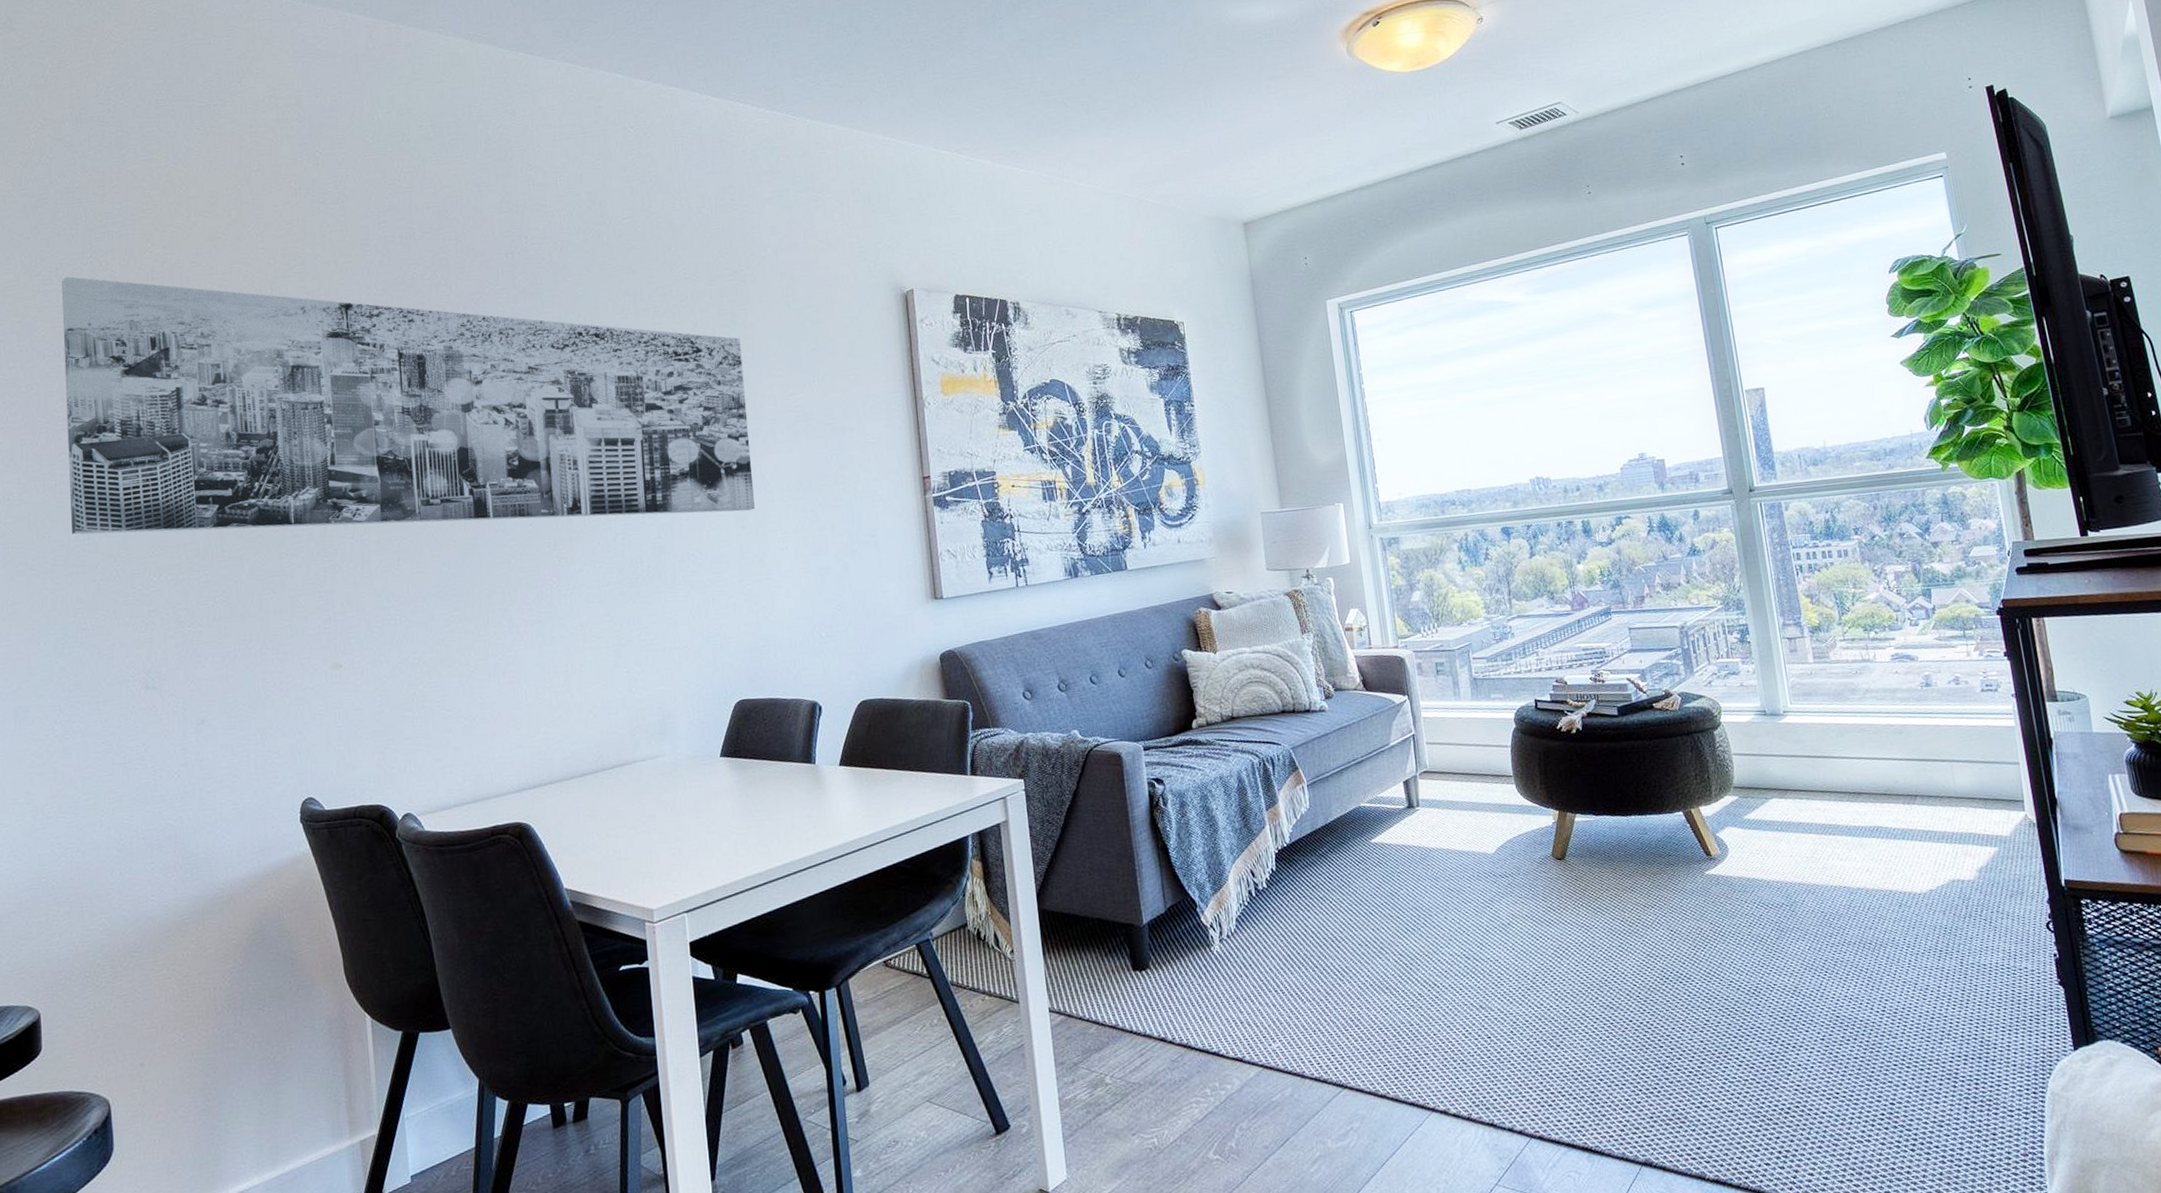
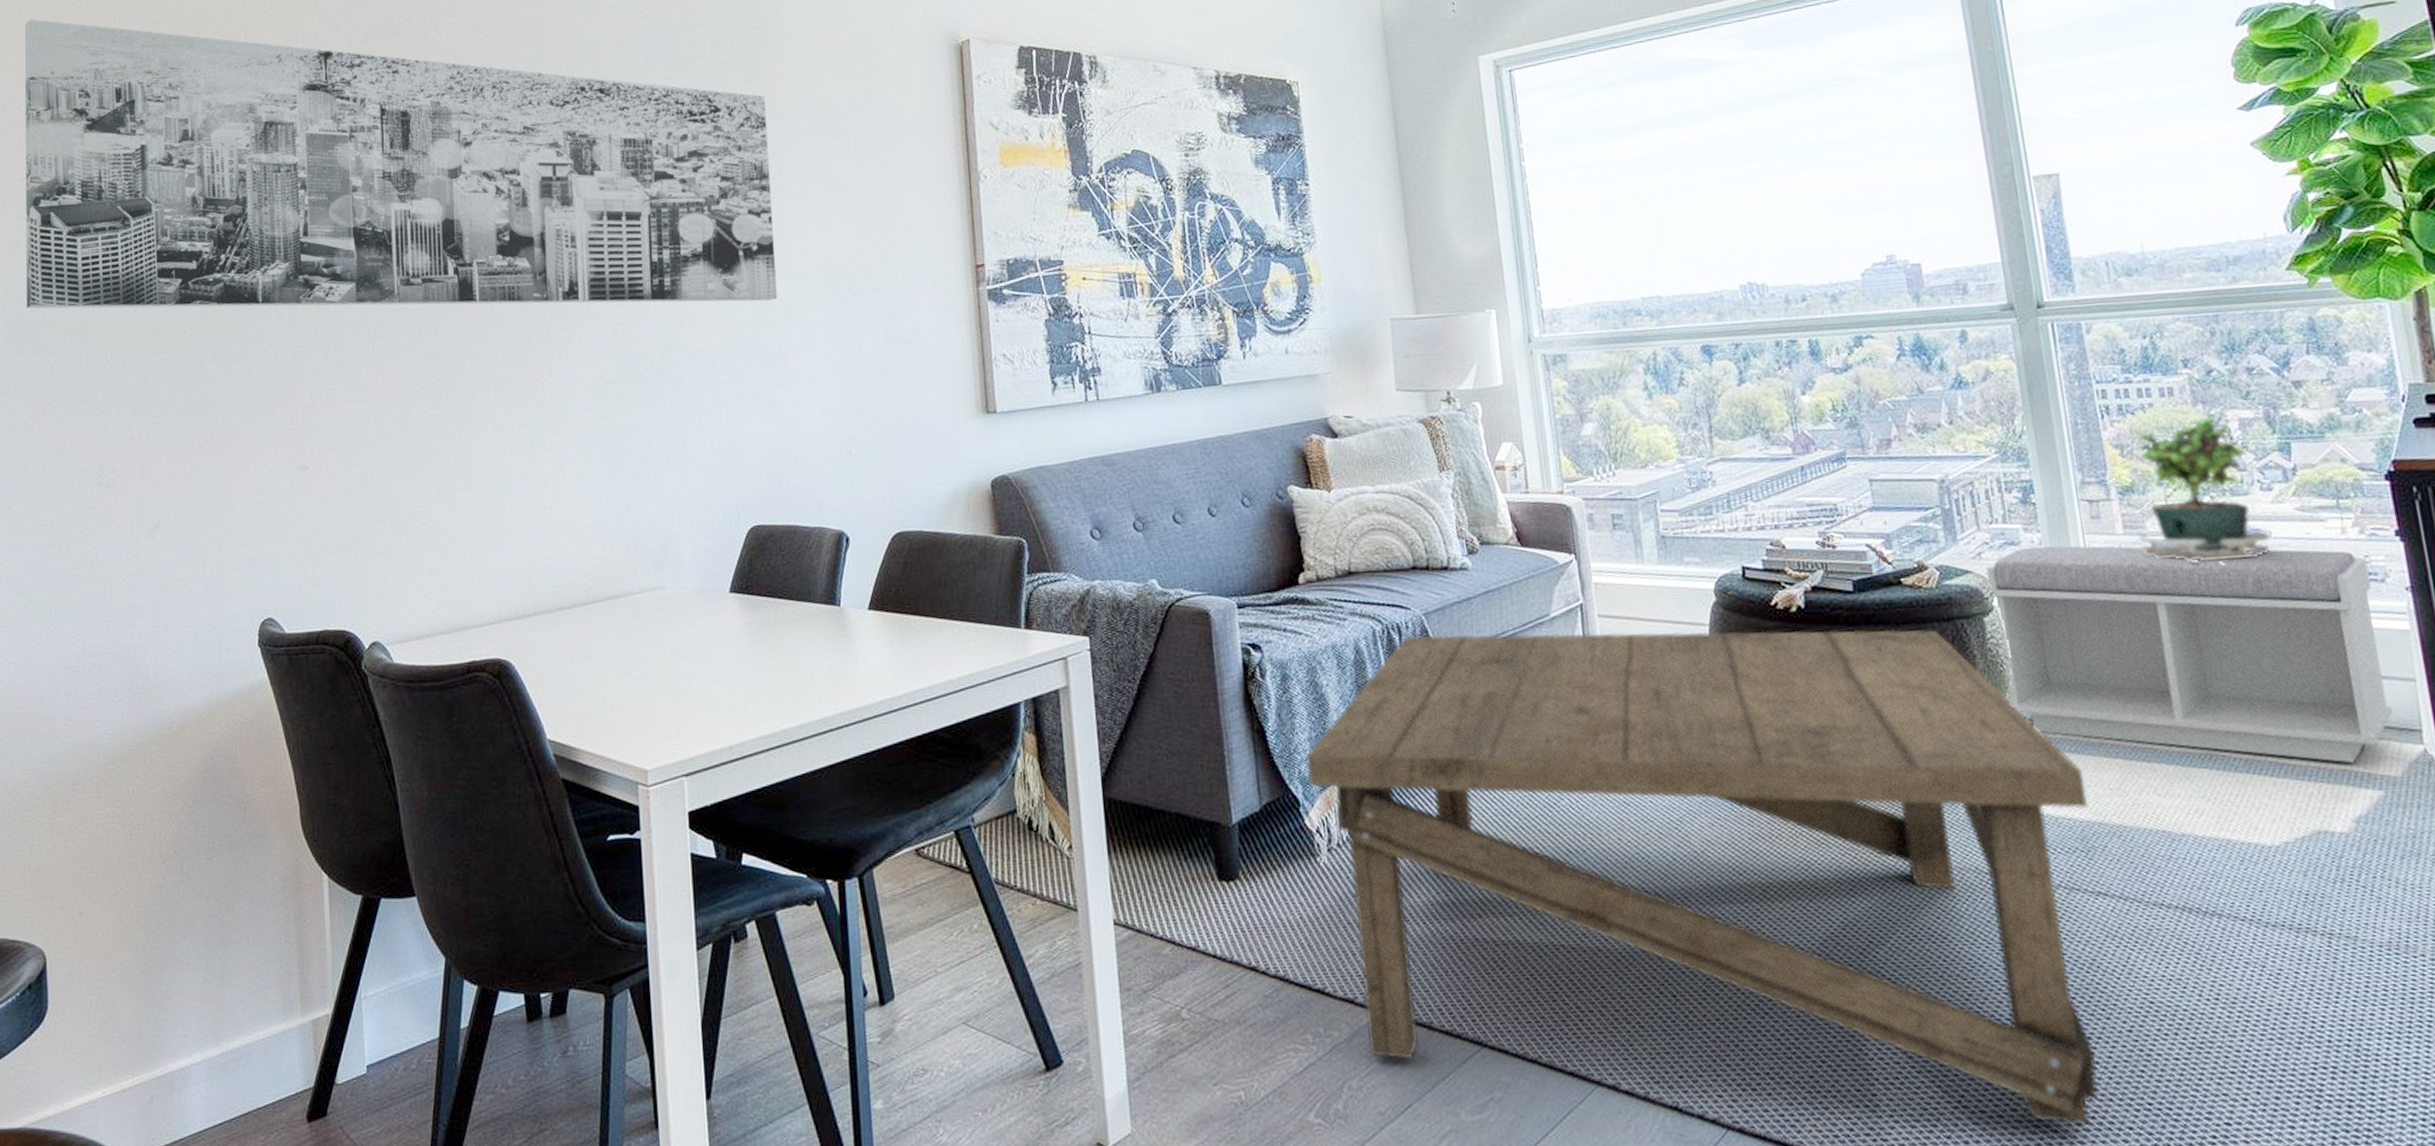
coffee table: none [1201,742,1801,1113] -> present [1306,629,2099,1125]
bench: none [1715,669,2004,828] -> present [1985,545,2394,763]
potted plant: none [1818,569,1917,685] -> present [2131,414,2270,566]

